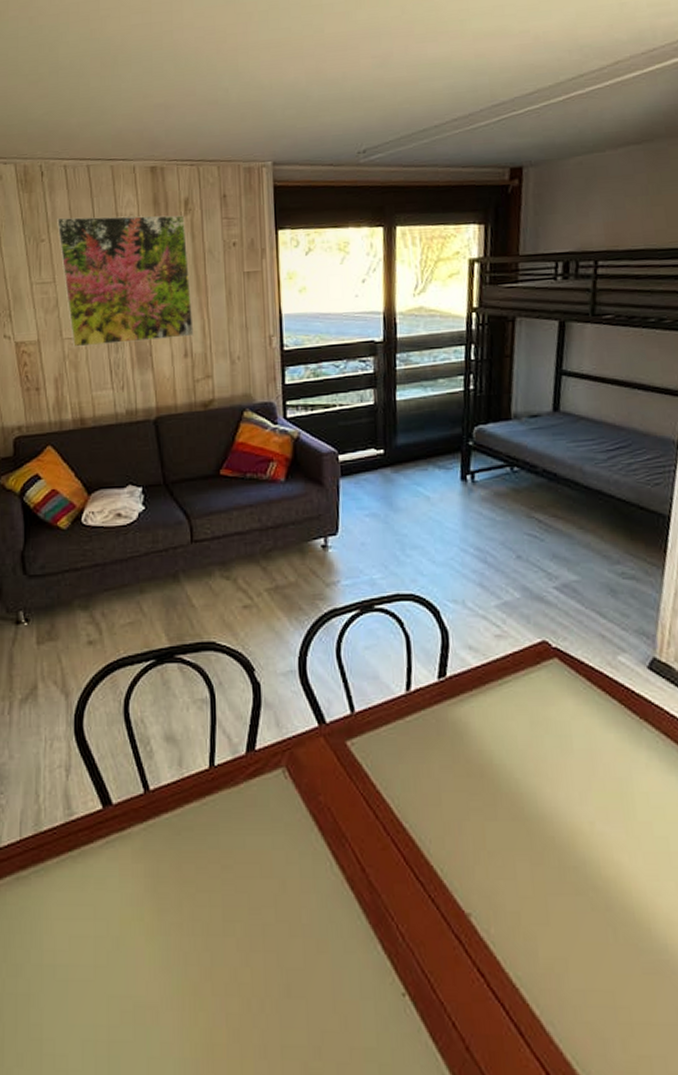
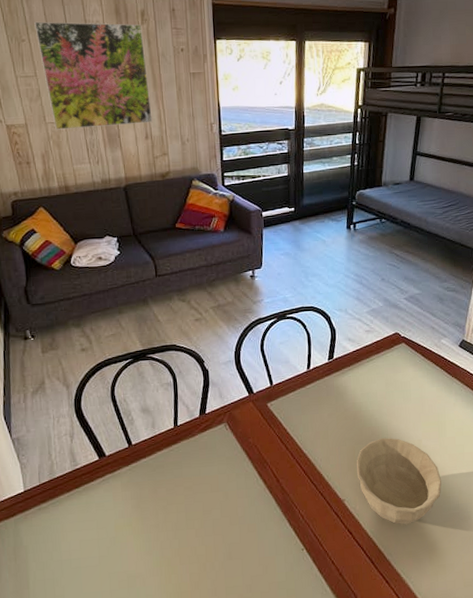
bowl: none [487,812,635,971] -> present [356,437,442,525]

